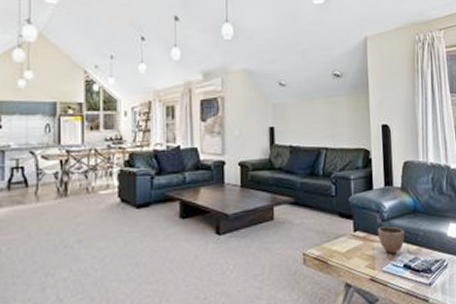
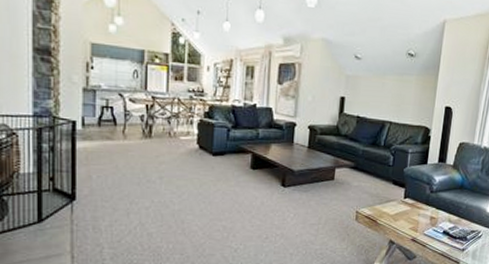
decorative bowl: present [377,226,405,255] -> none [424,197,449,221]

